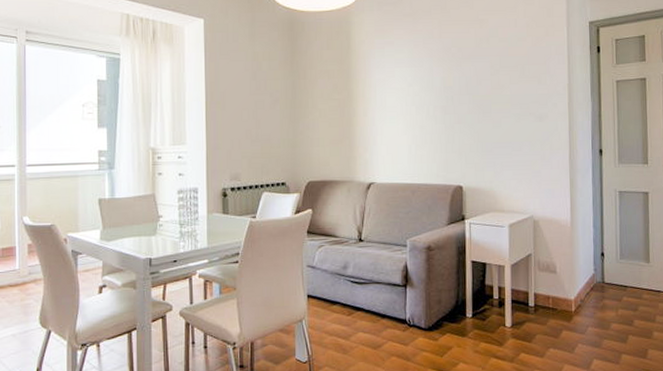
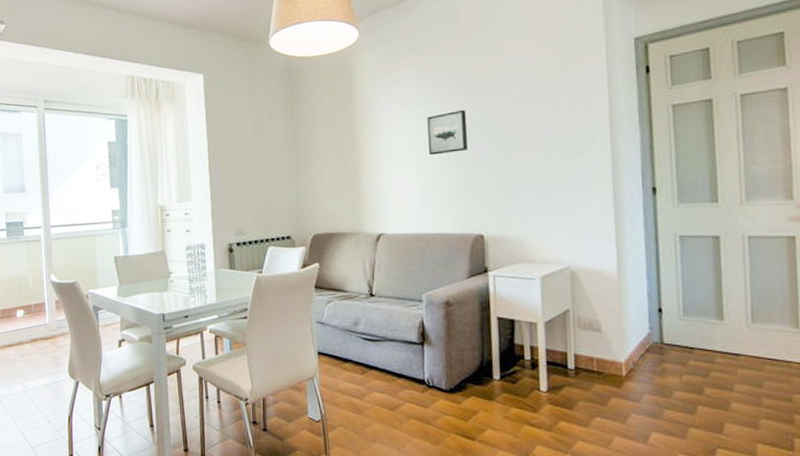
wall art: none [417,72,452,112] -> present [427,109,468,156]

